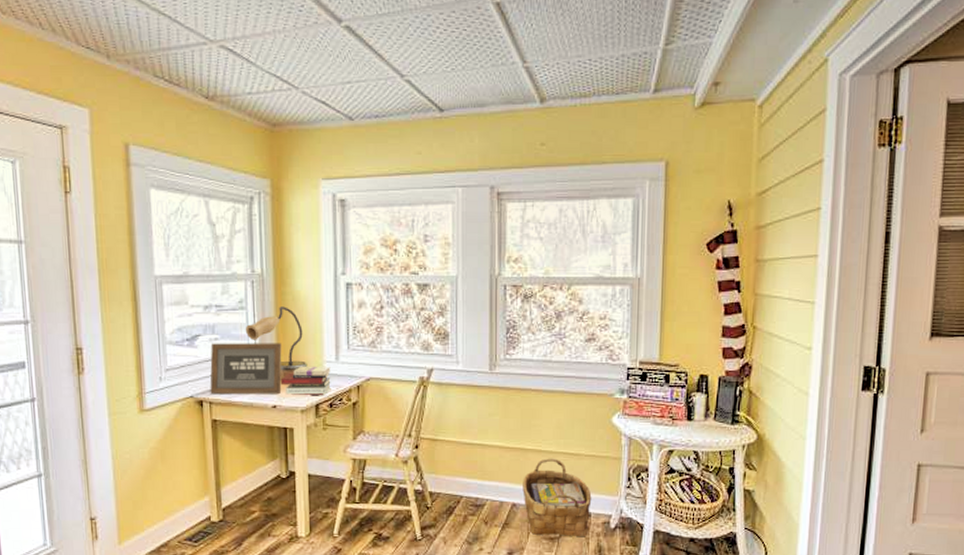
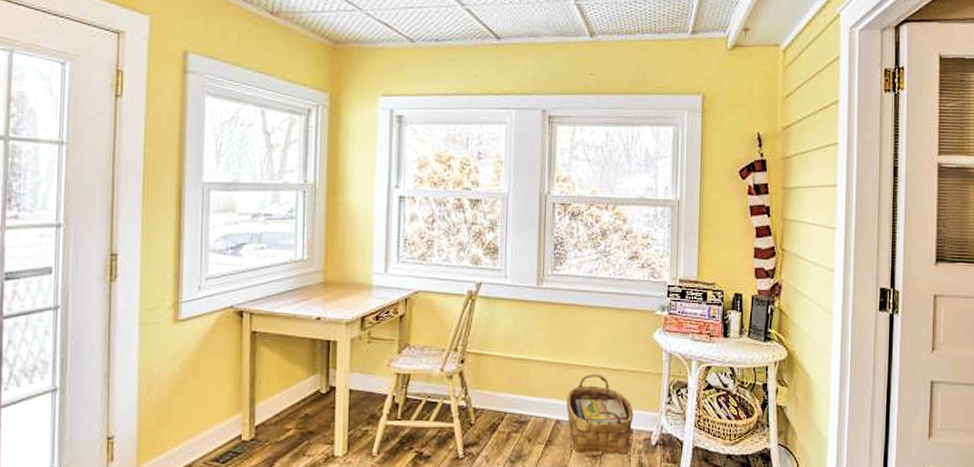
picture frame: present [210,343,282,393] -> none [252,252,330,305]
table lamp: present [245,306,308,382] -> none [293,217,356,293]
books: present [281,366,331,396] -> none [327,277,379,308]

